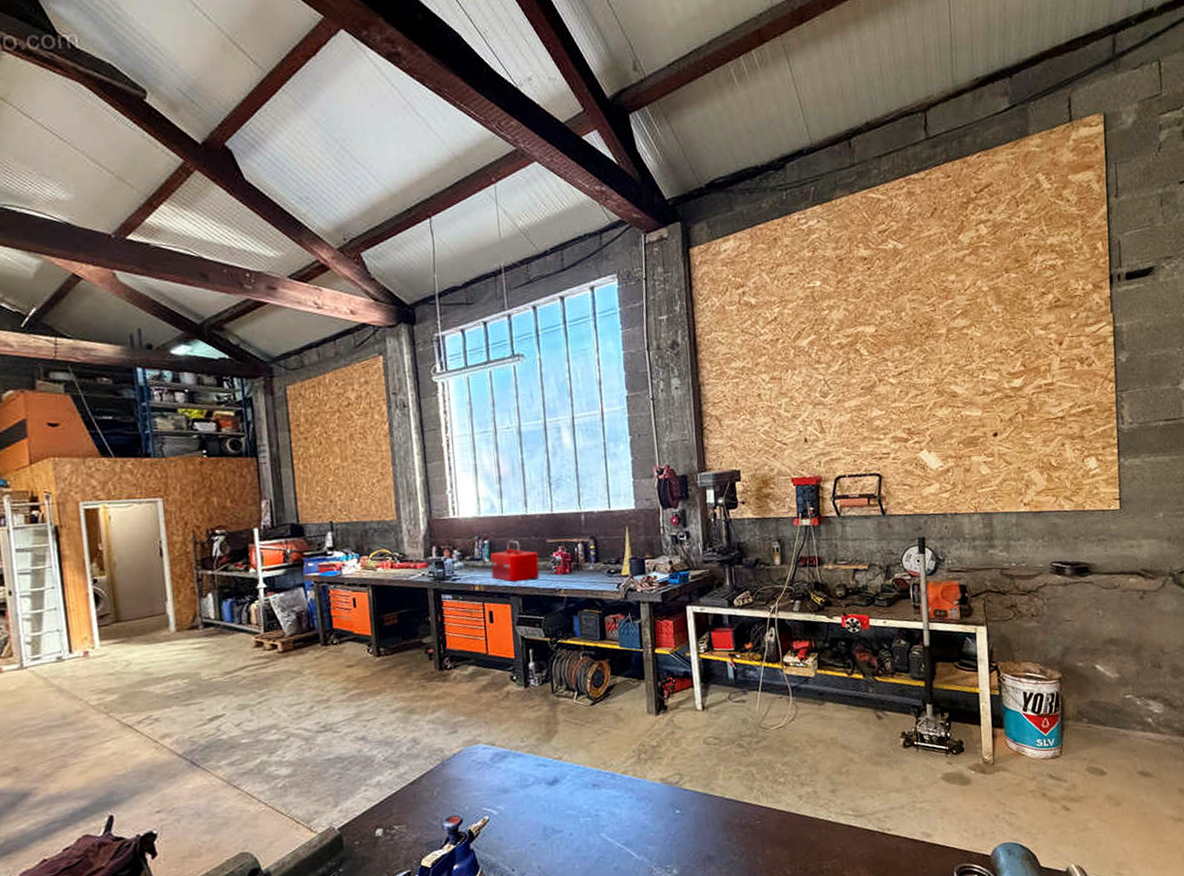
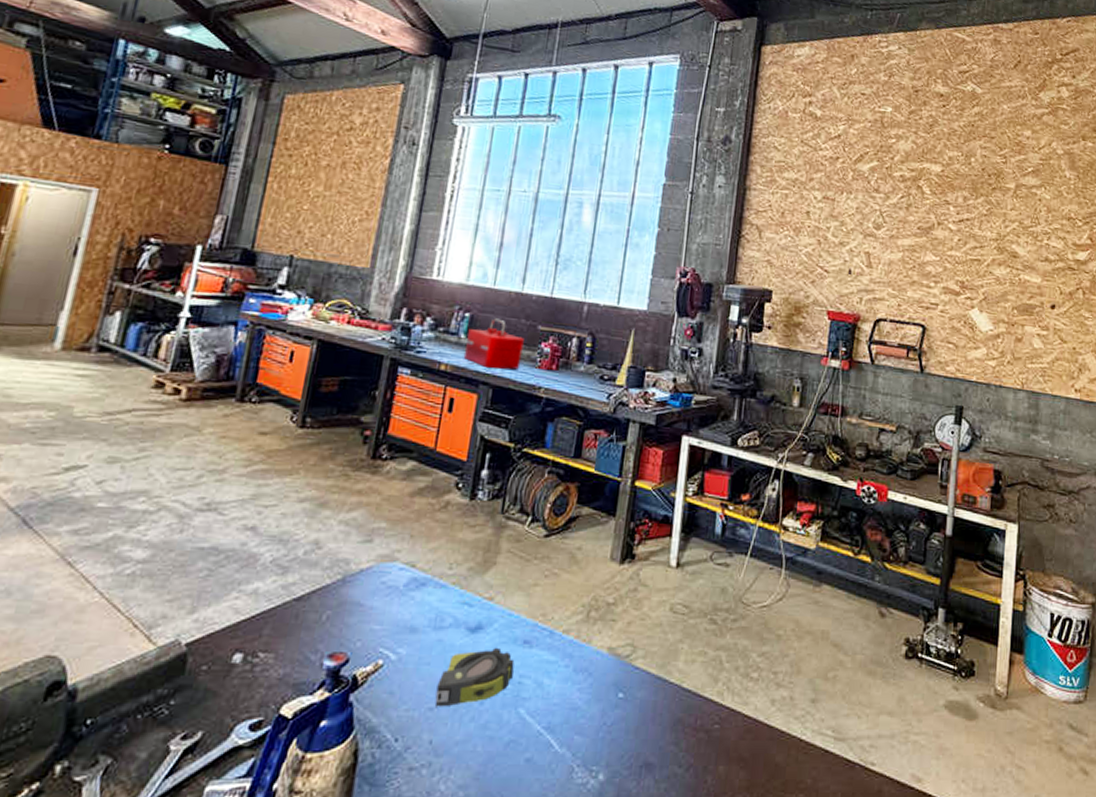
tape measure: none [534,792,591,843] -> present [435,647,515,707]

